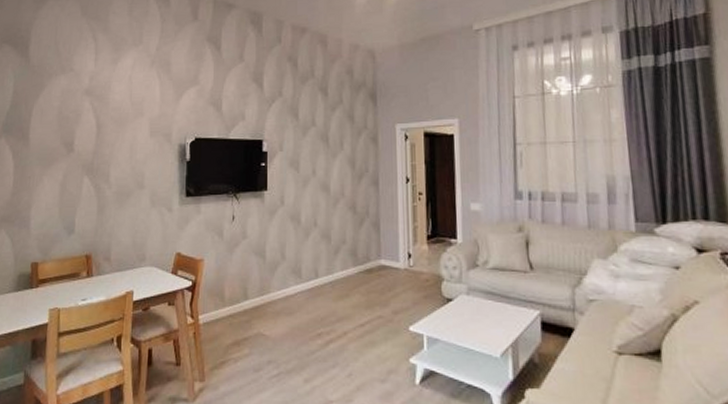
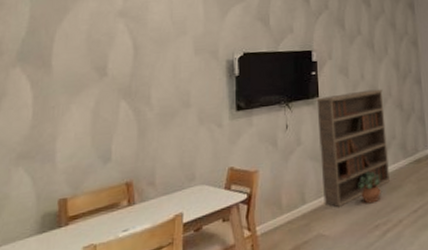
bookshelf: none [263,187,336,309] -> present [315,89,390,208]
potted plant: none [302,275,328,310] -> present [357,171,381,204]

